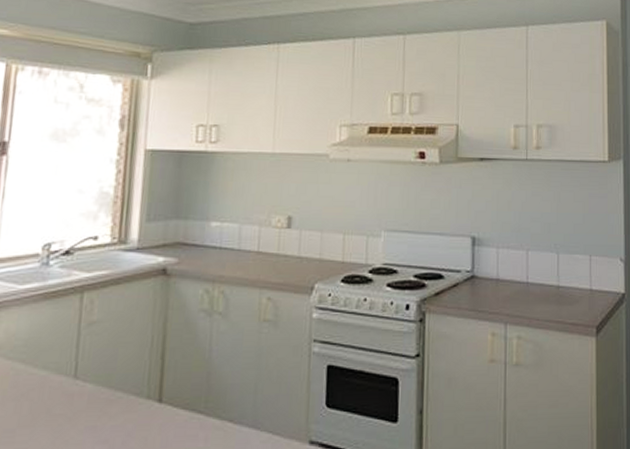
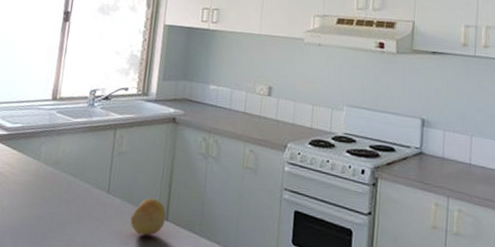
fruit: none [108,376,159,428] -> present [130,198,166,236]

